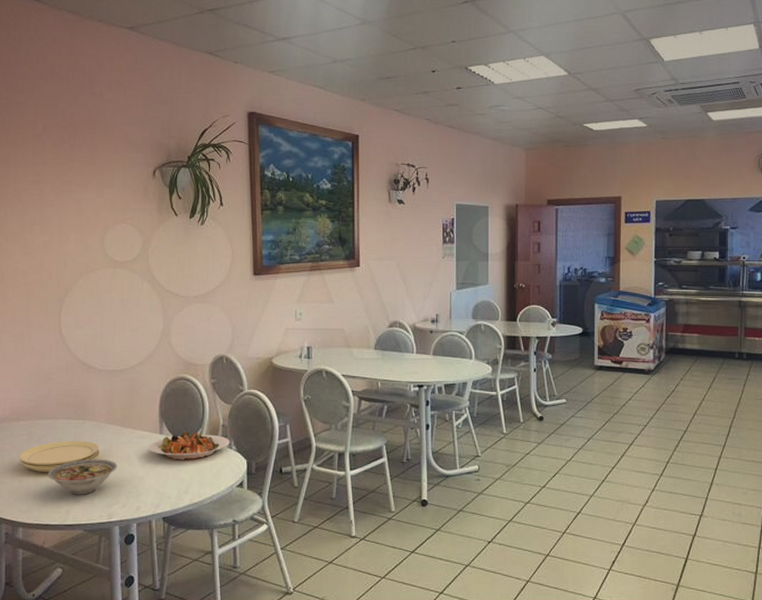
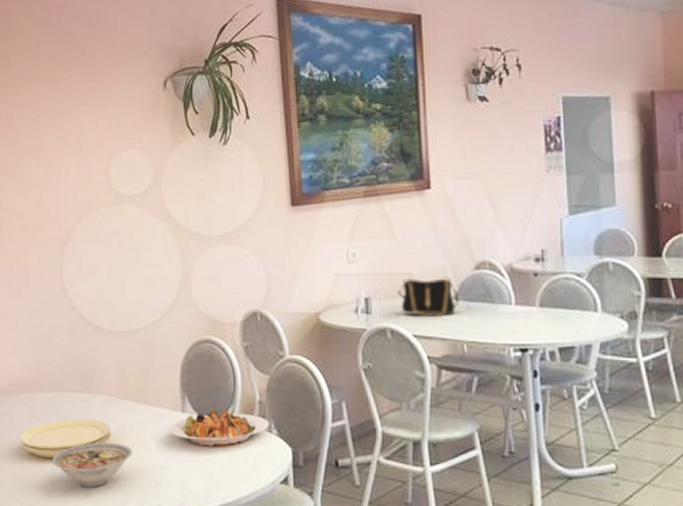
handbag: none [332,332,377,361] -> present [397,276,460,317]

